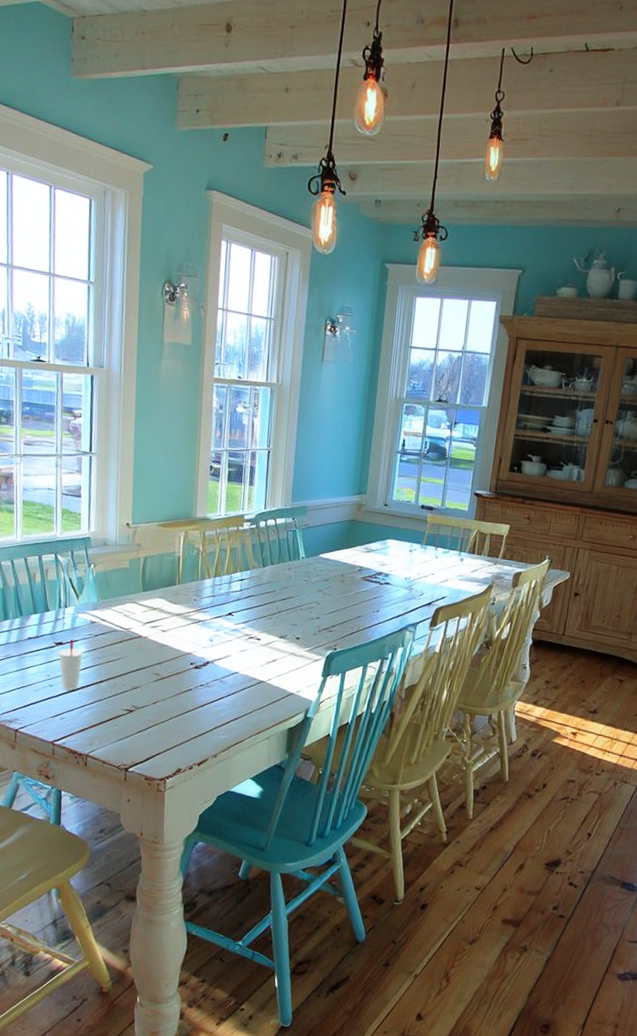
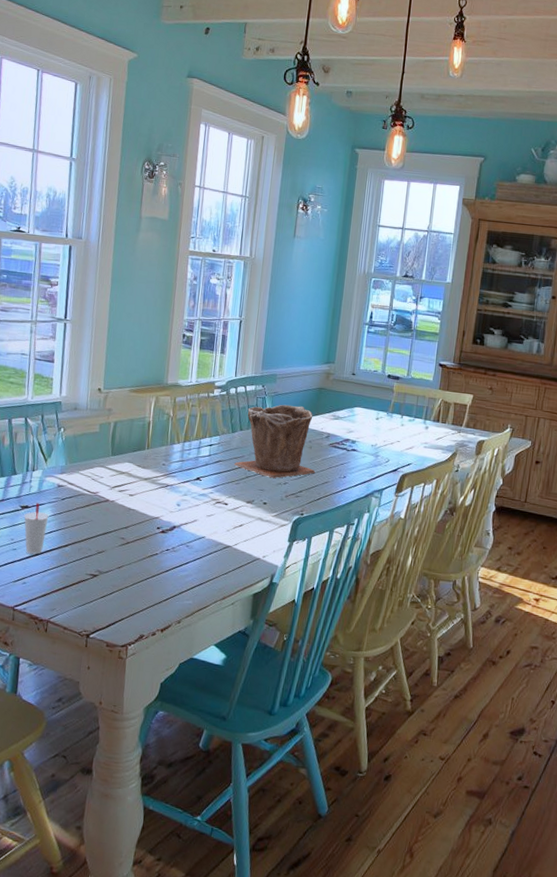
plant pot: none [265,537,349,613] -> present [233,404,316,479]

